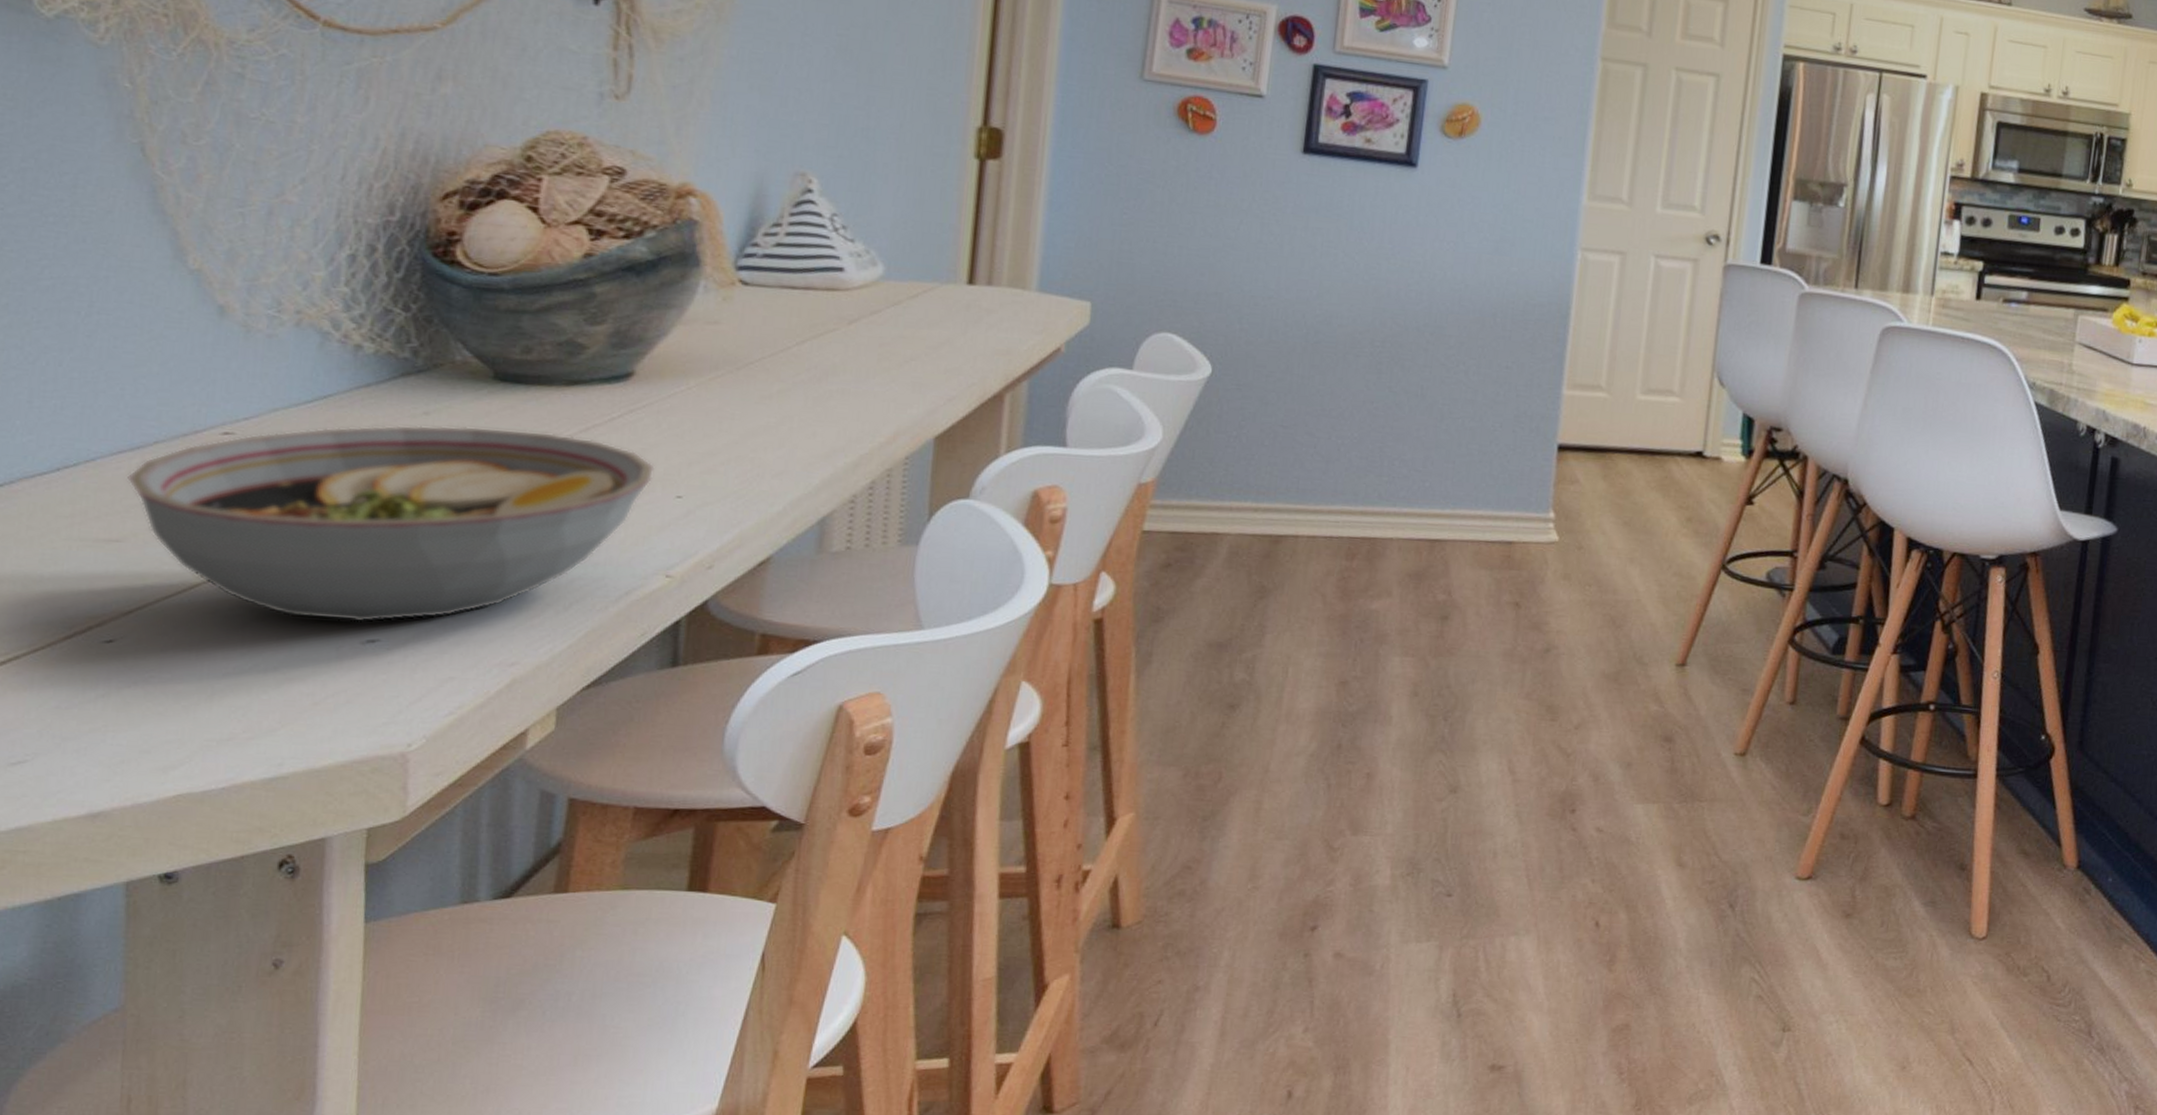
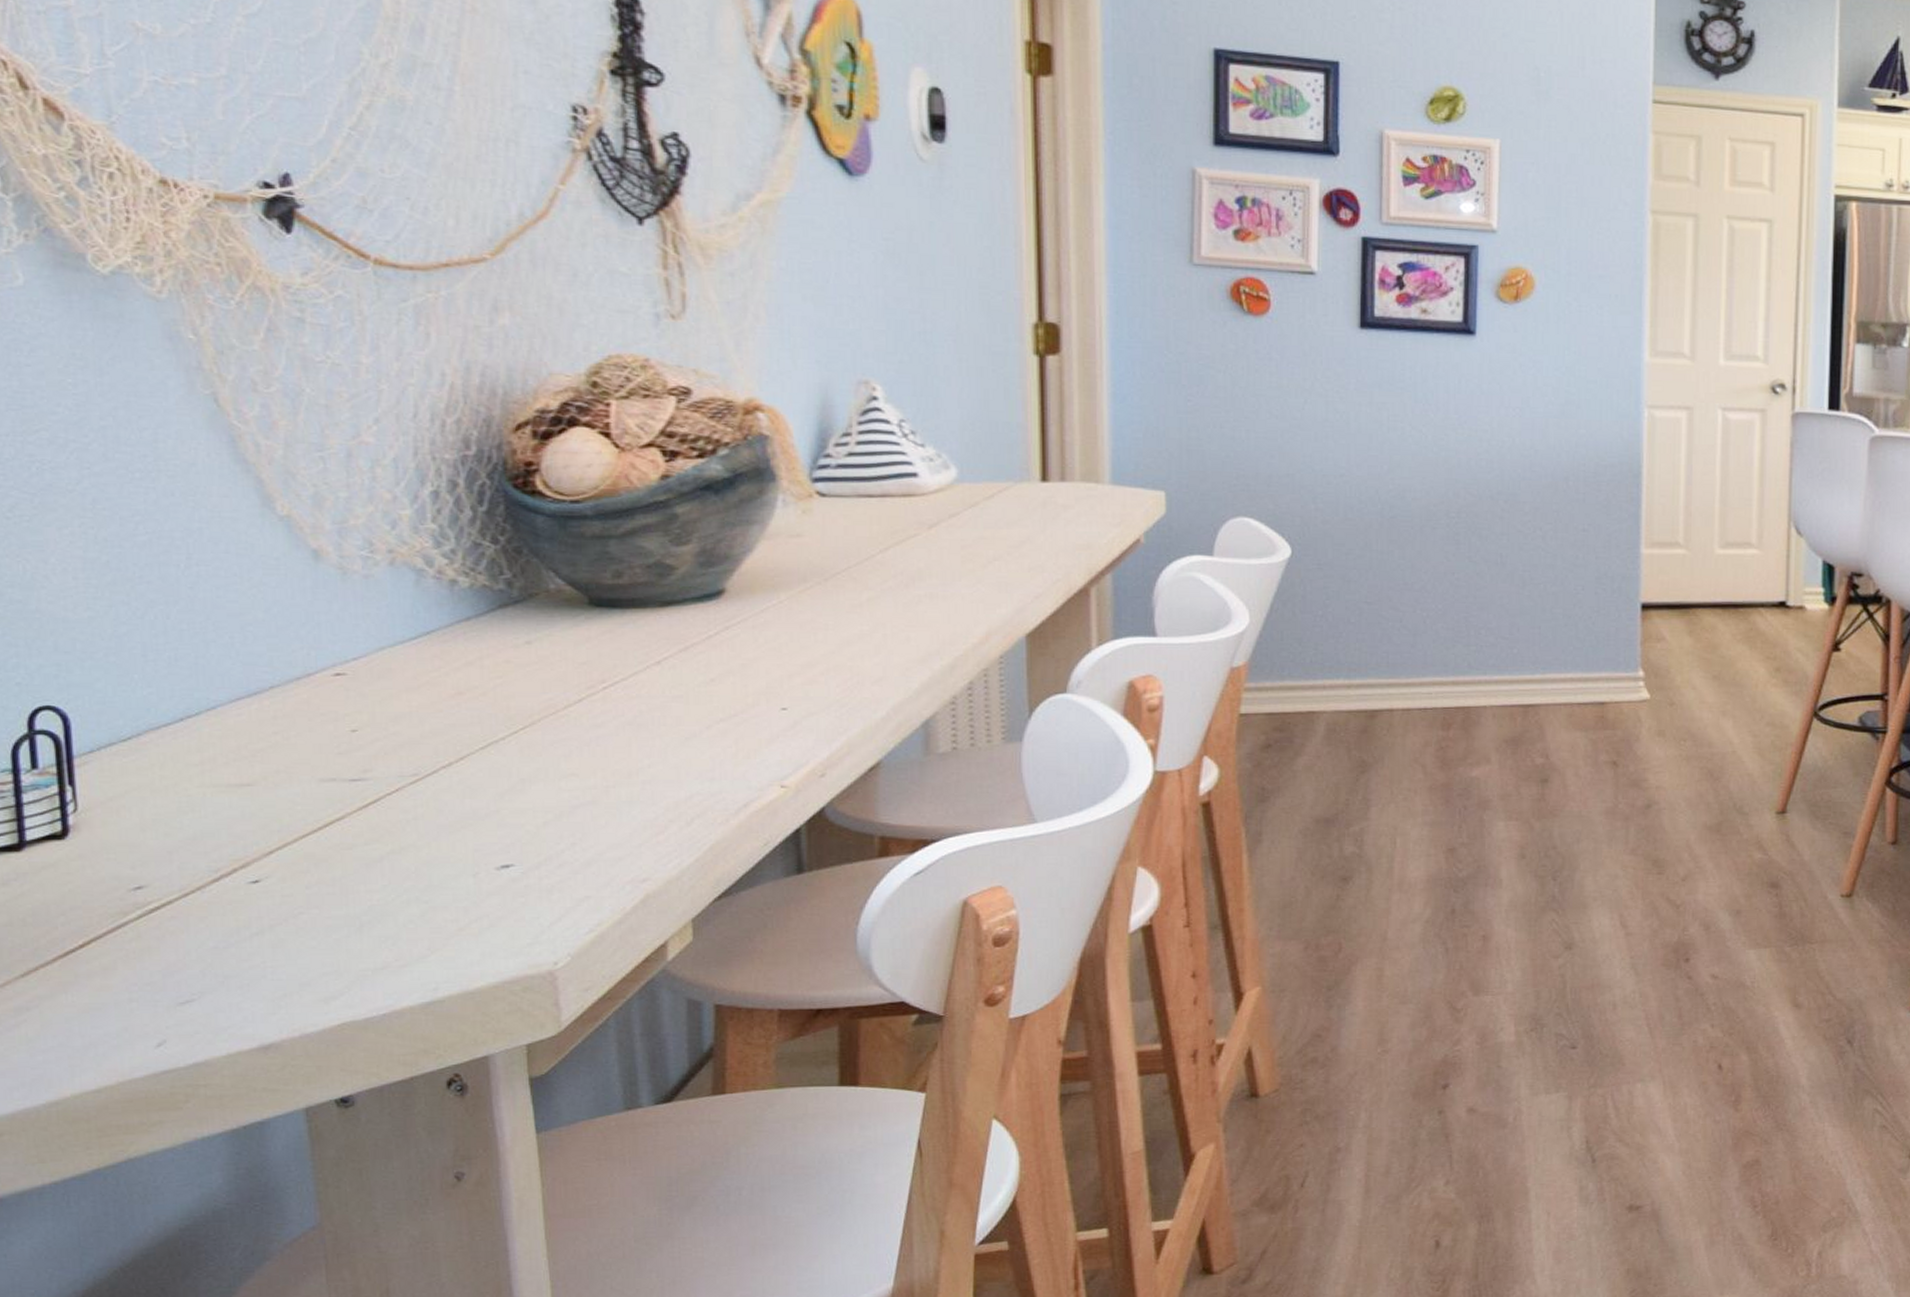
bowl: present [127,425,655,623] -> none [249,652,757,849]

